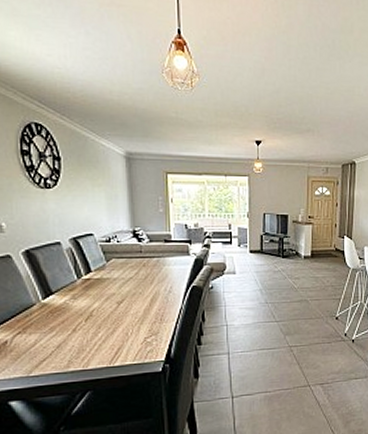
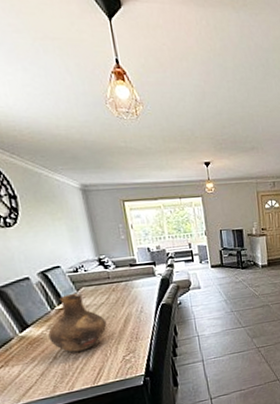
vase: none [71,263,133,327] -> present [48,292,107,352]

